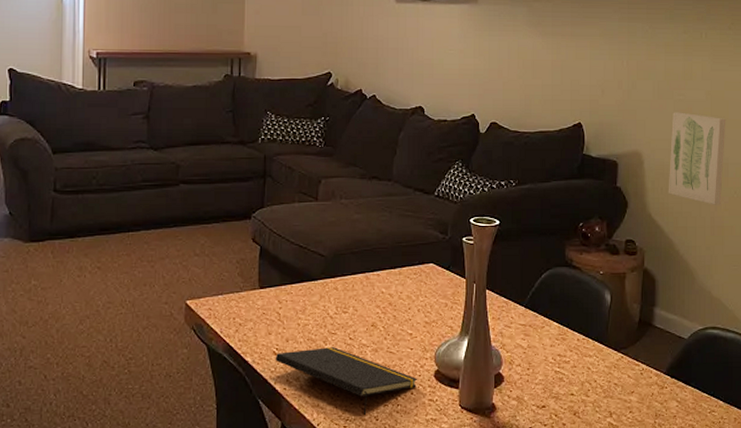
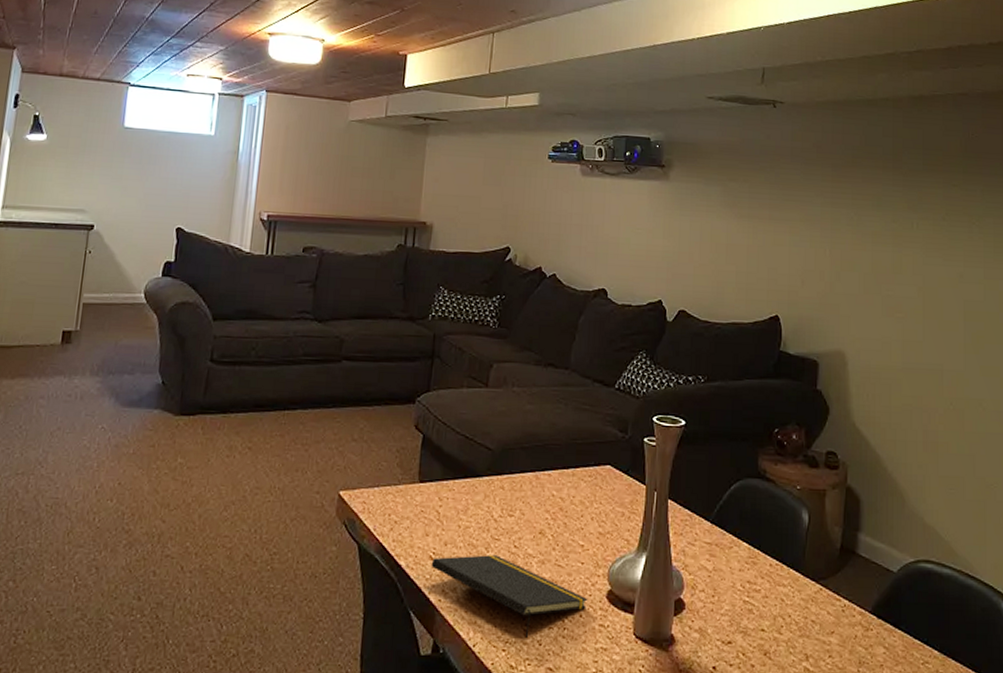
wall art: present [668,112,726,205] -> none [874,309,941,417]

